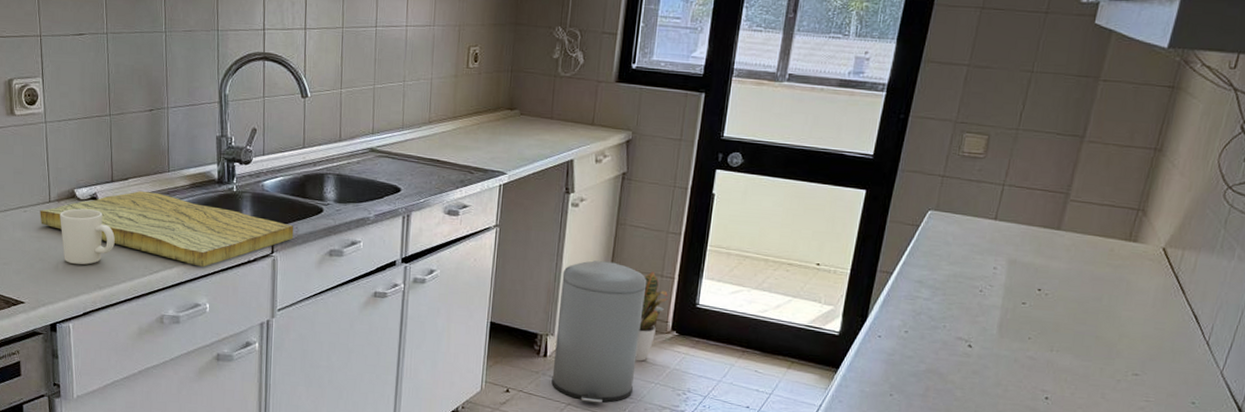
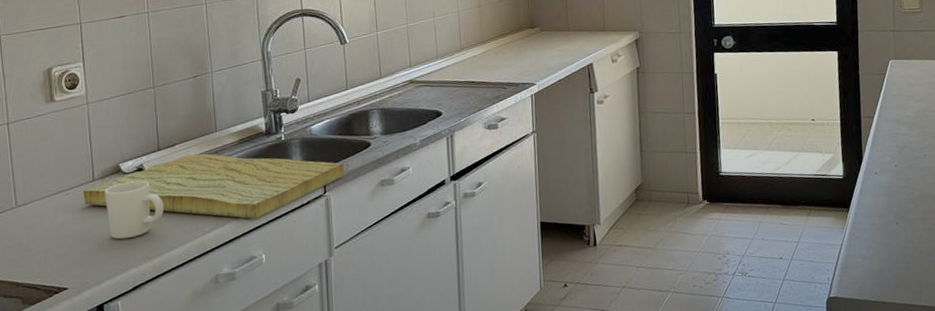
pedal bin: present [551,260,647,403] -> none [599,147,679,282]
potted plant: present [635,269,668,362] -> none [662,150,694,234]

